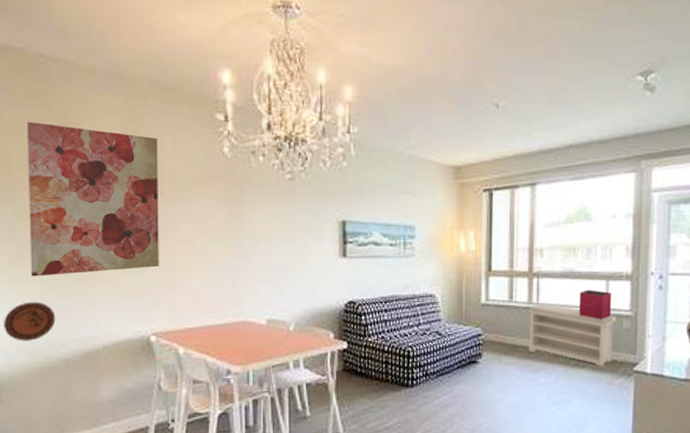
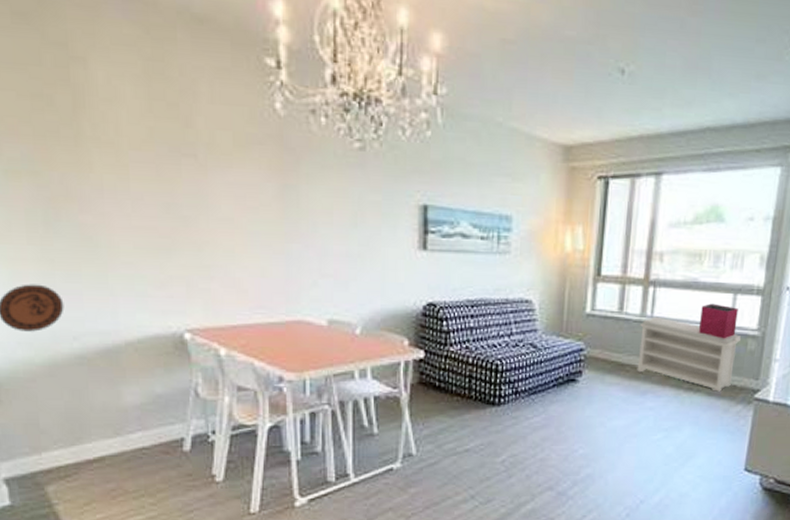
wall art: present [26,121,159,277] -> none [13,50,194,254]

